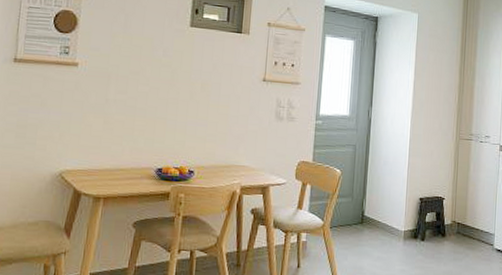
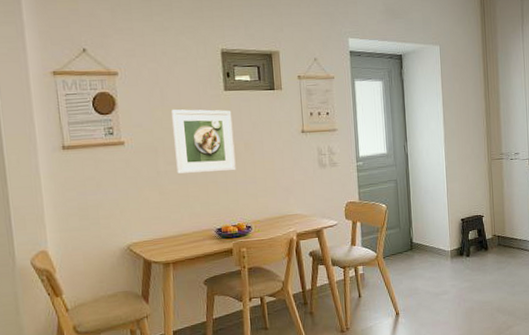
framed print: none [126,38,194,110] -> present [170,109,236,175]

